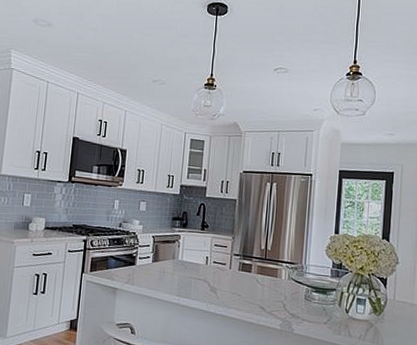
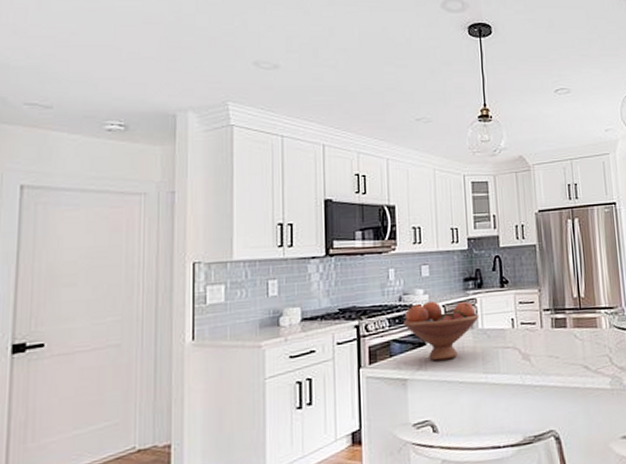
fruit bowl: none [119,231,181,280] -> present [402,300,479,361]

